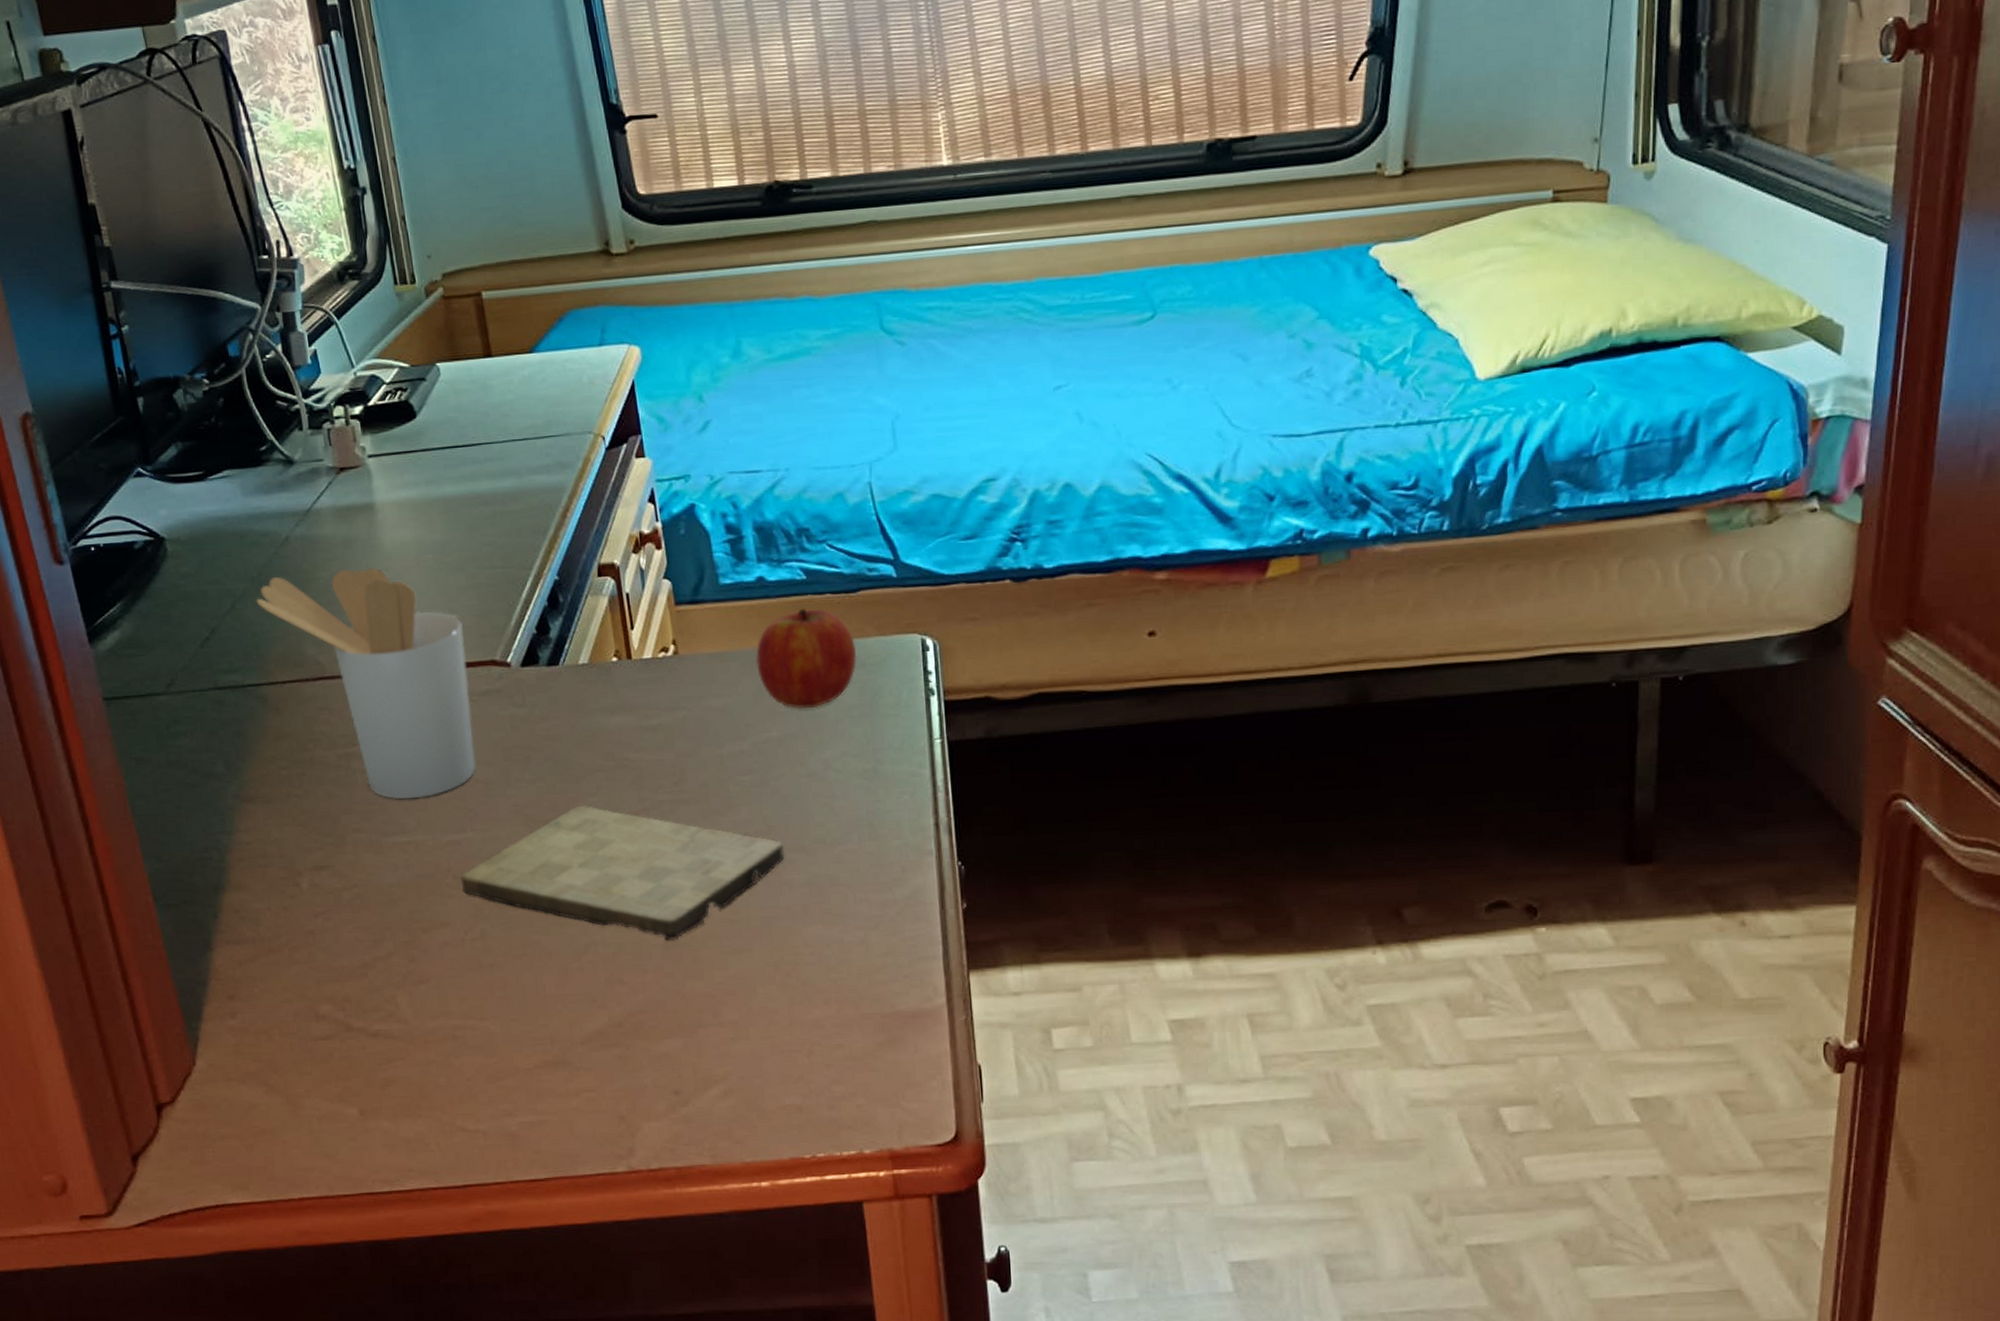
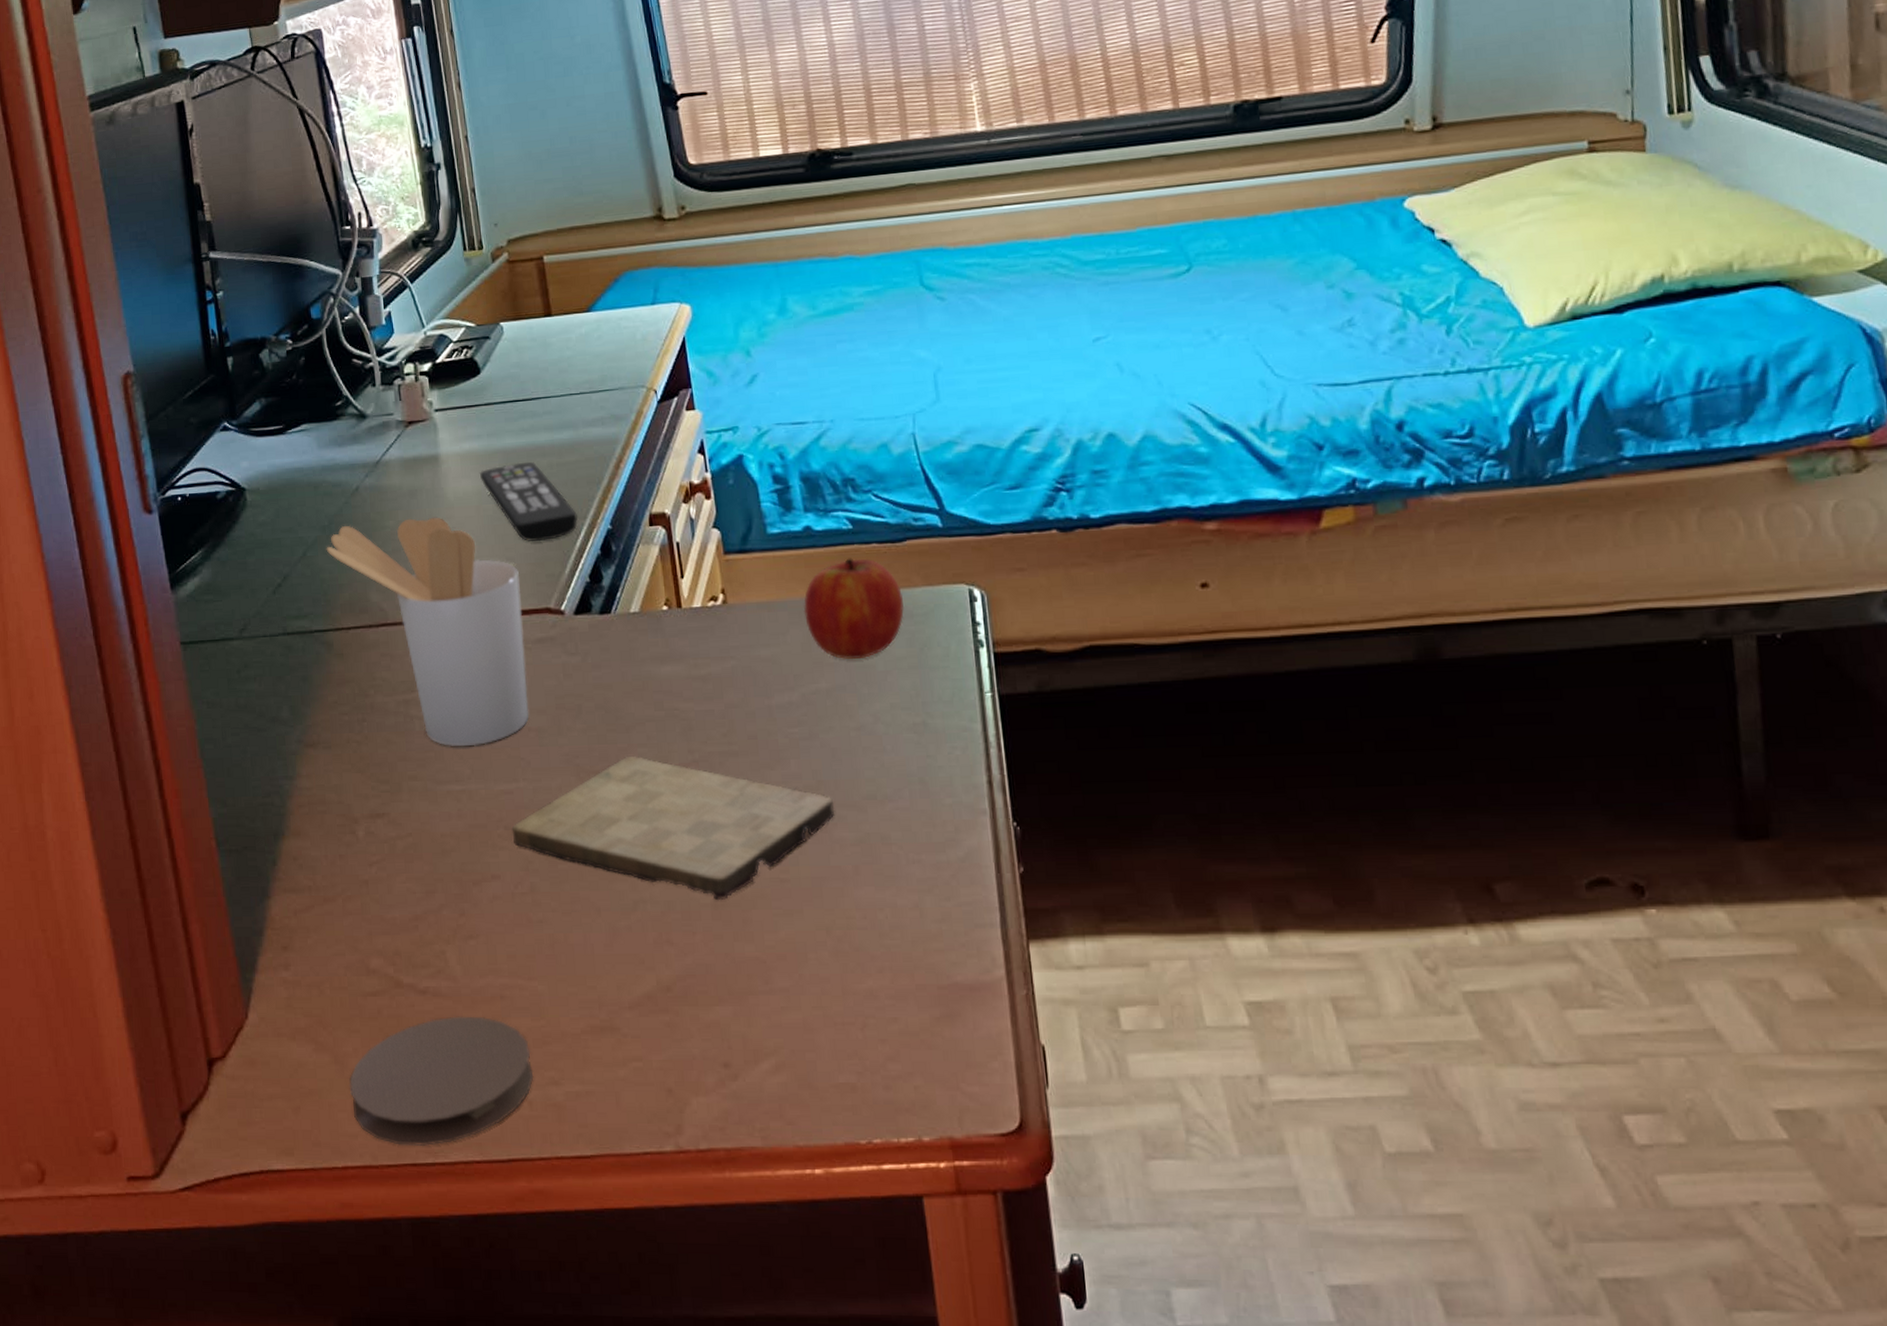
coaster: none [302,1056,488,1177] -> present [349,1016,534,1146]
remote control: none [417,510,524,593] -> present [479,461,578,541]

